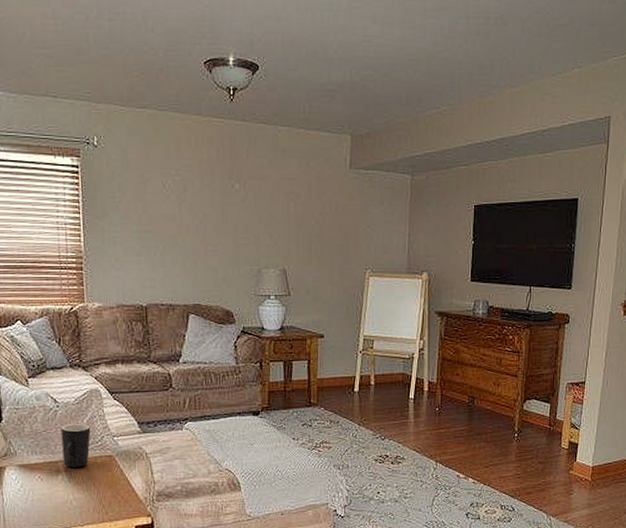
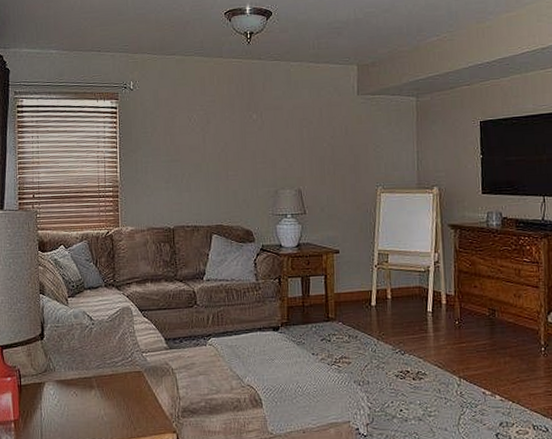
mug: present [61,423,91,468] -> none [95,339,122,383]

